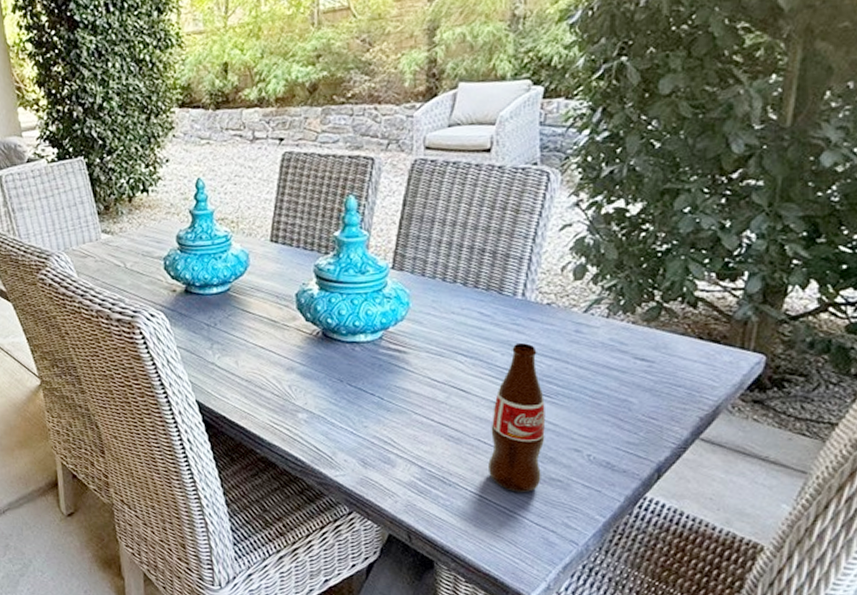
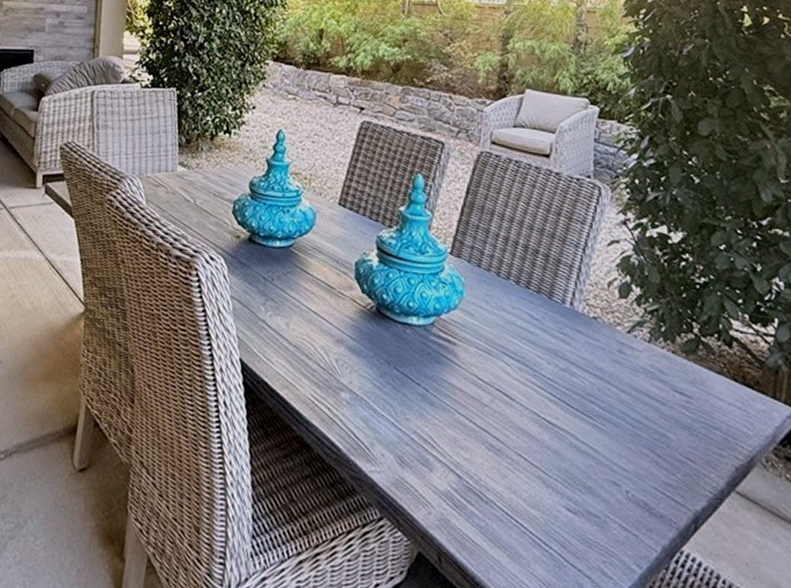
bottle: present [487,342,546,492] -> none [526,353,586,525]

